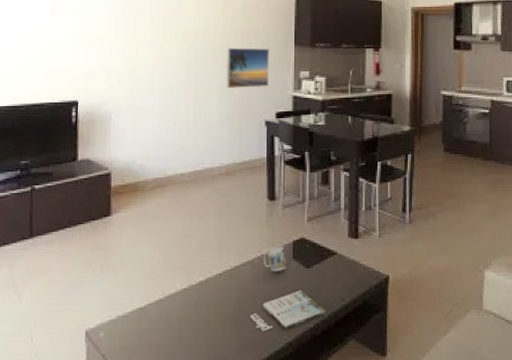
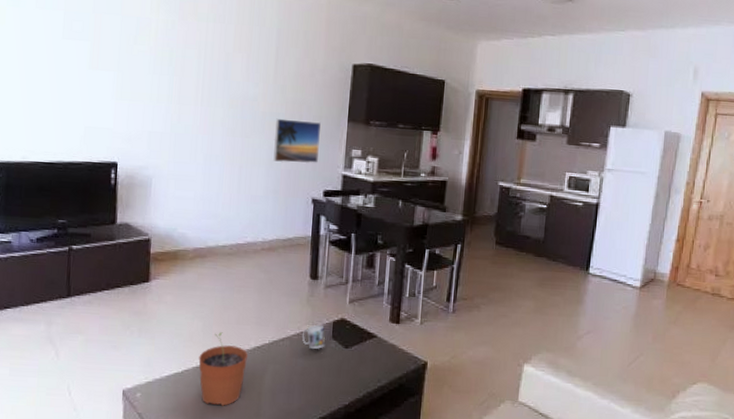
plant pot: none [161,261,210,339] -> present [198,332,248,406]
magazine: present [250,290,325,332] -> none [286,369,361,405]

